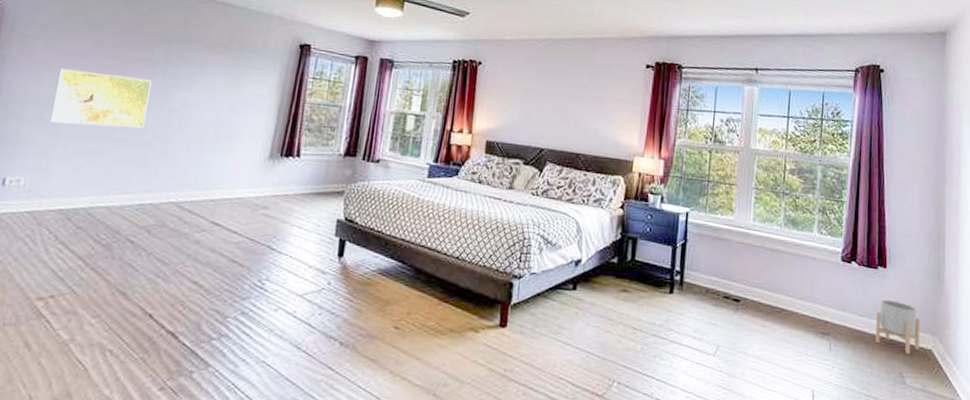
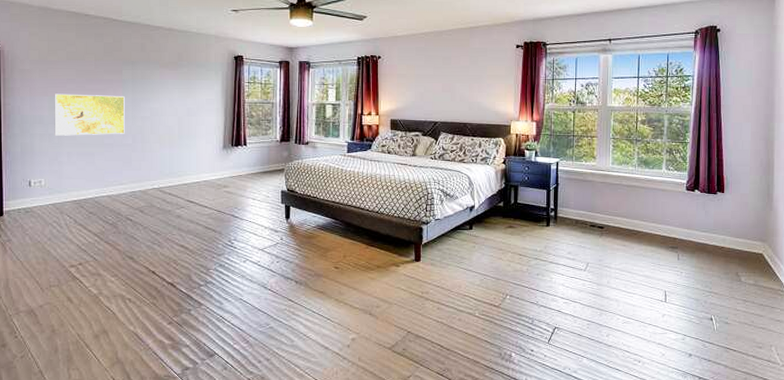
planter: present [874,299,921,355] -> none [715,217,753,259]

